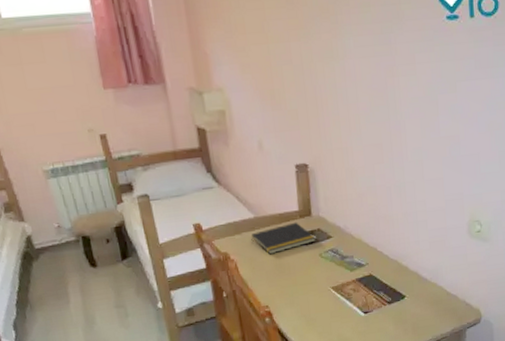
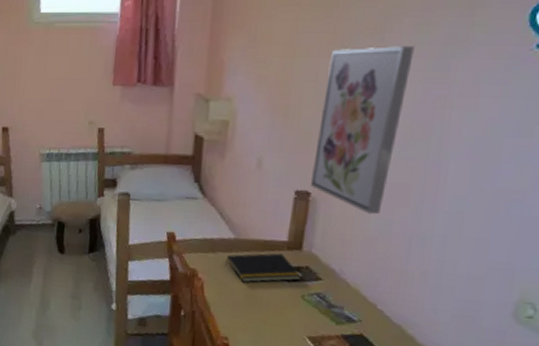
wall art: none [299,25,365,175] -> present [310,46,415,215]

